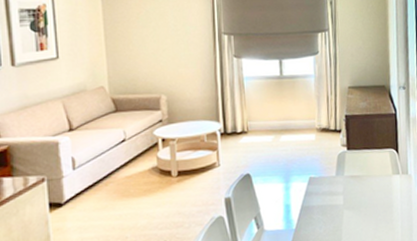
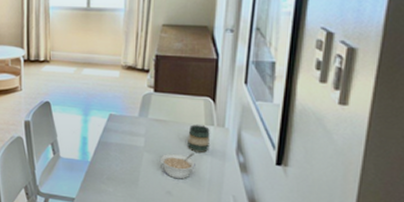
legume: none [359,203,389,230] -> present [161,153,195,180]
mug: none [379,175,398,201] -> present [188,125,210,153]

